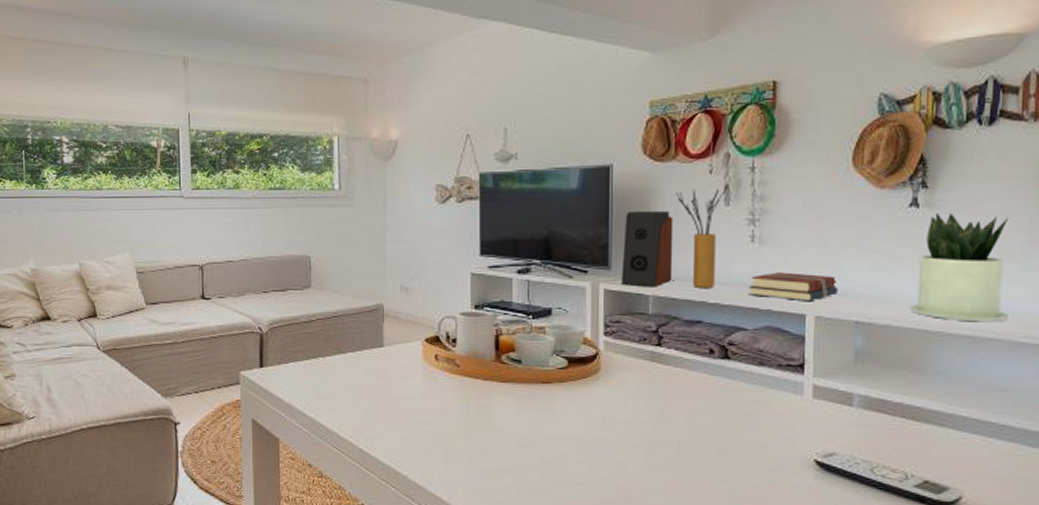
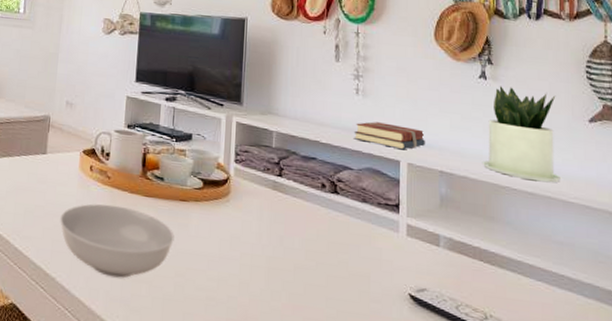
bowl: none [406,394,538,470] -> present [60,203,175,278]
speaker: present [621,210,673,287] -> none [251,58,295,125]
vase: present [676,184,728,289] -> none [297,44,338,131]

